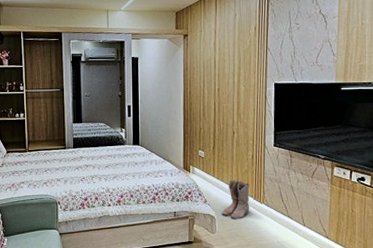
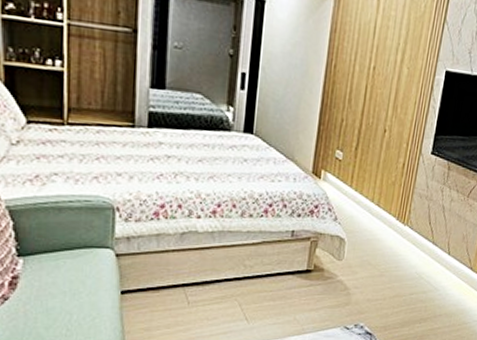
boots: present [222,180,250,220] -> none [354,192,394,244]

